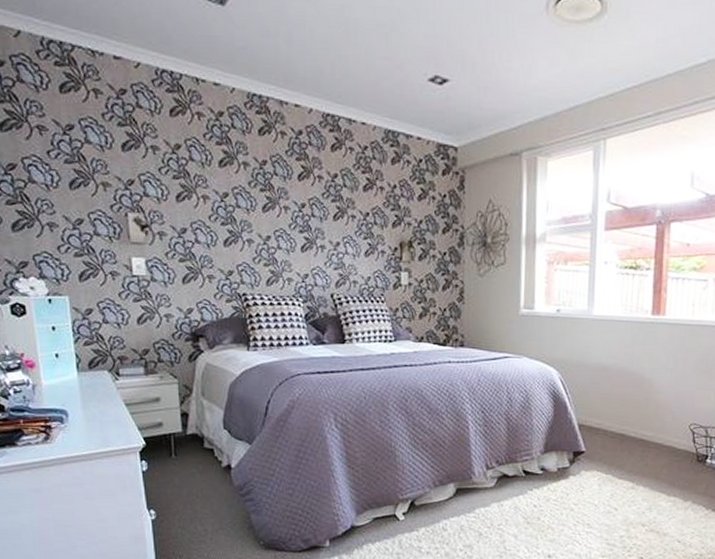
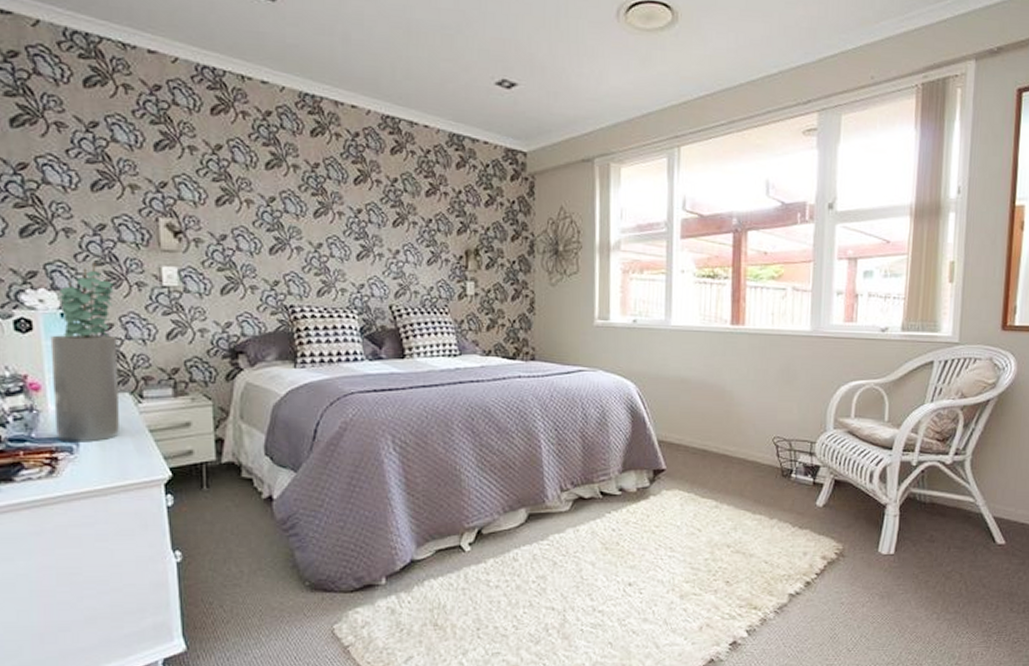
vase: none [41,253,101,415] -> present [50,262,119,444]

